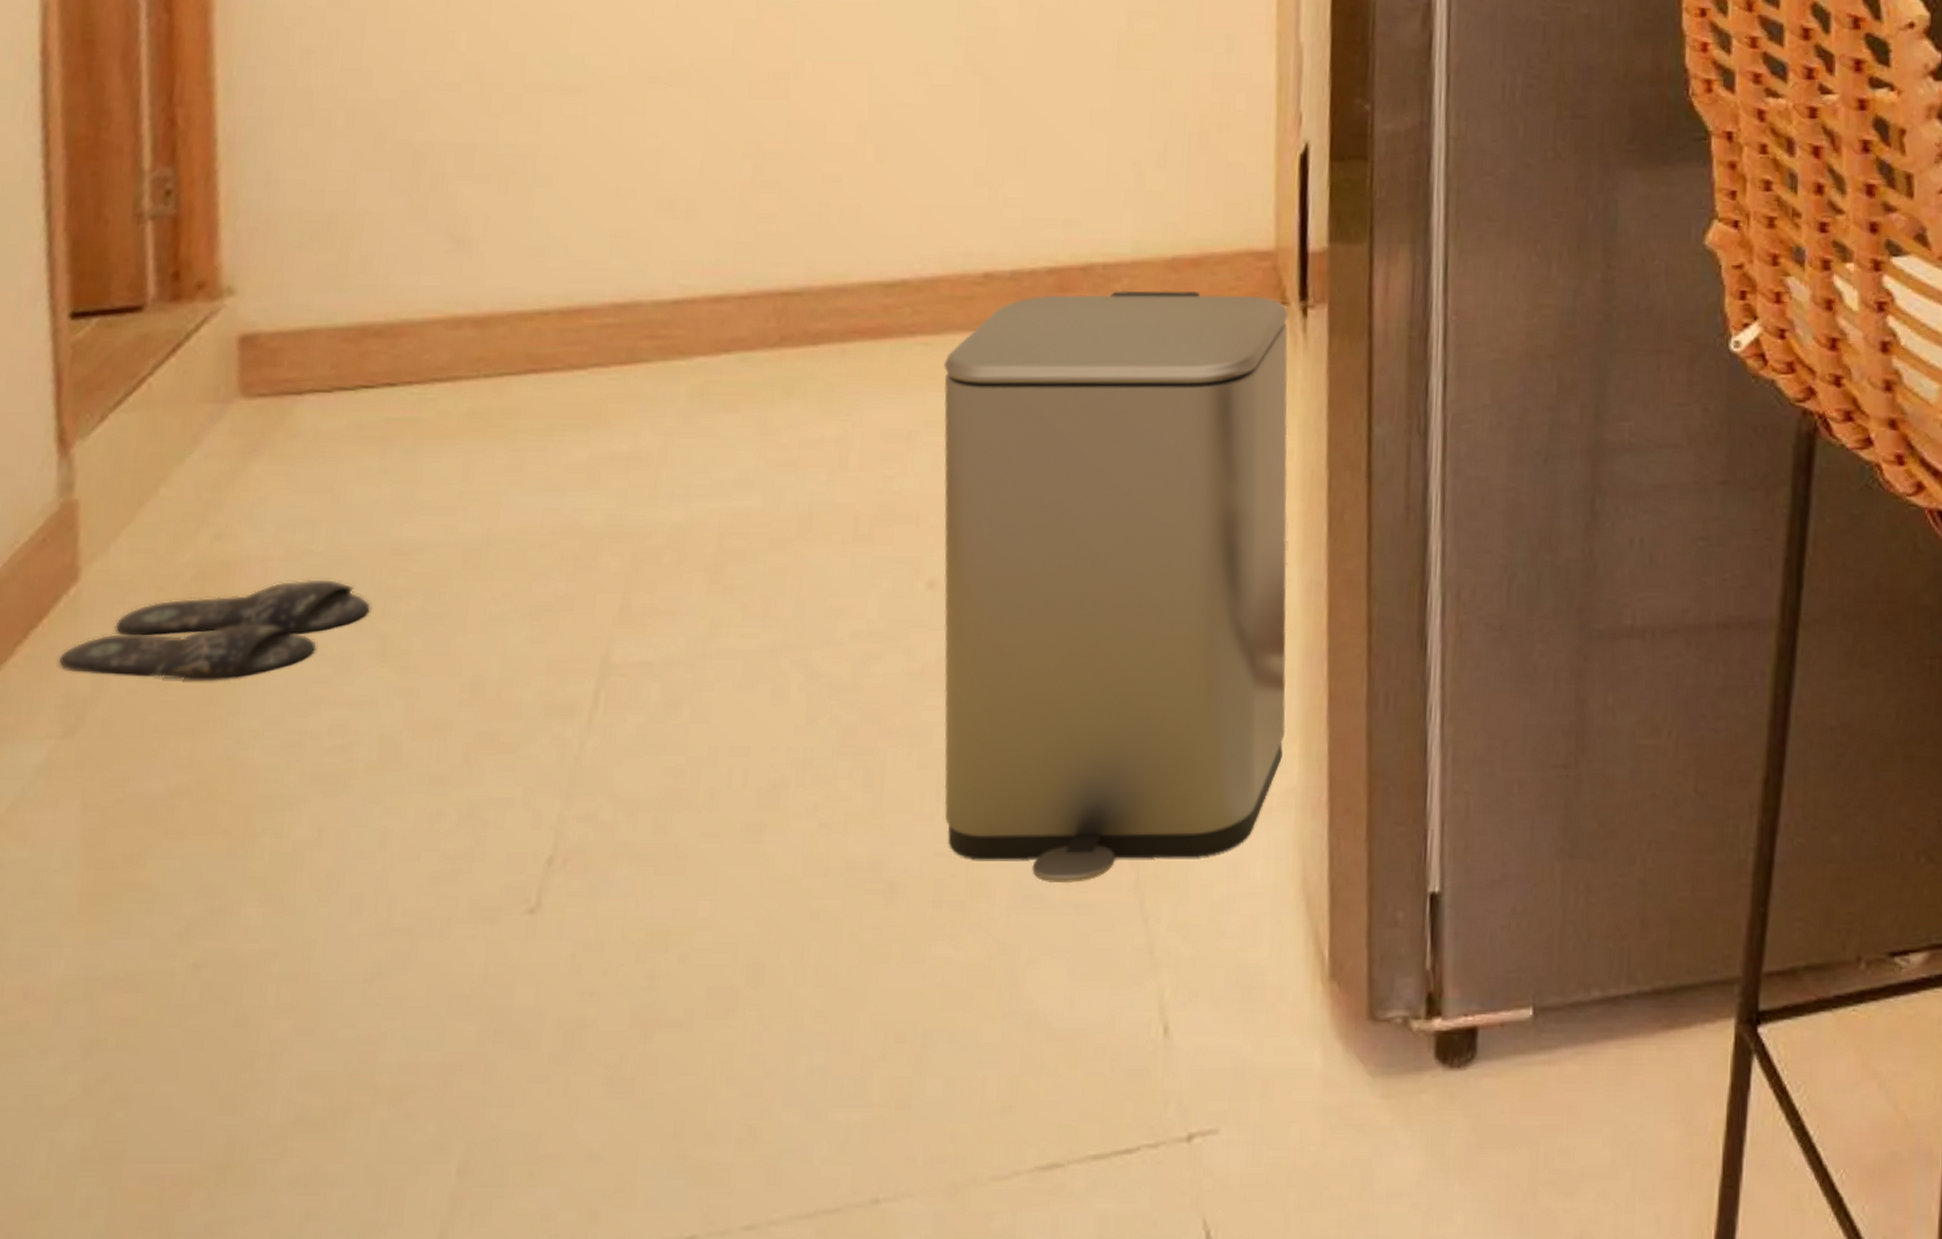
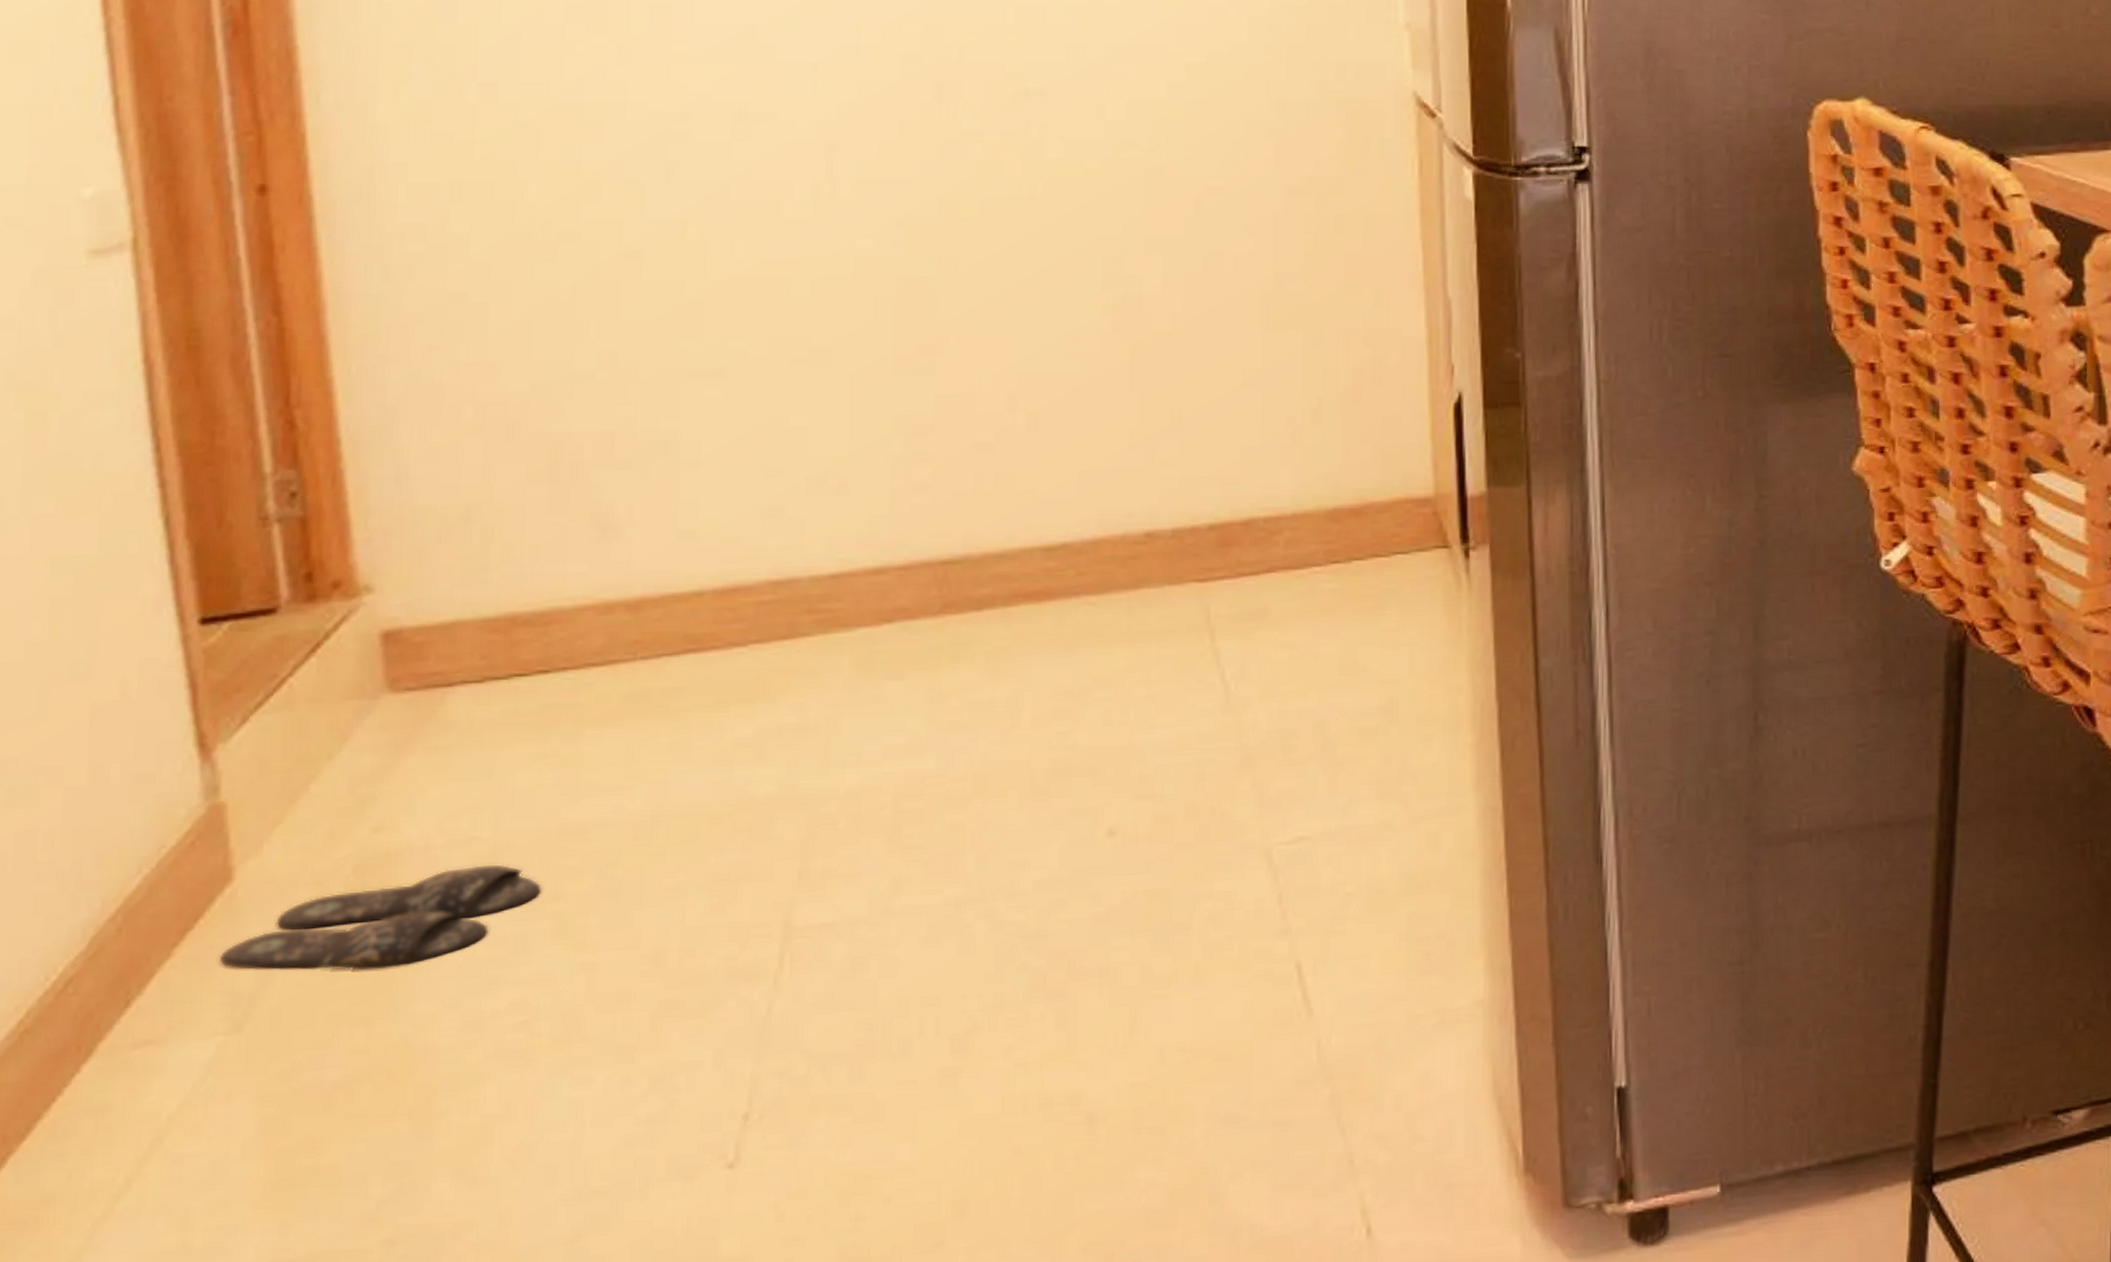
pedal bin: present [944,290,1289,884] -> none [1111,539,1470,1104]

